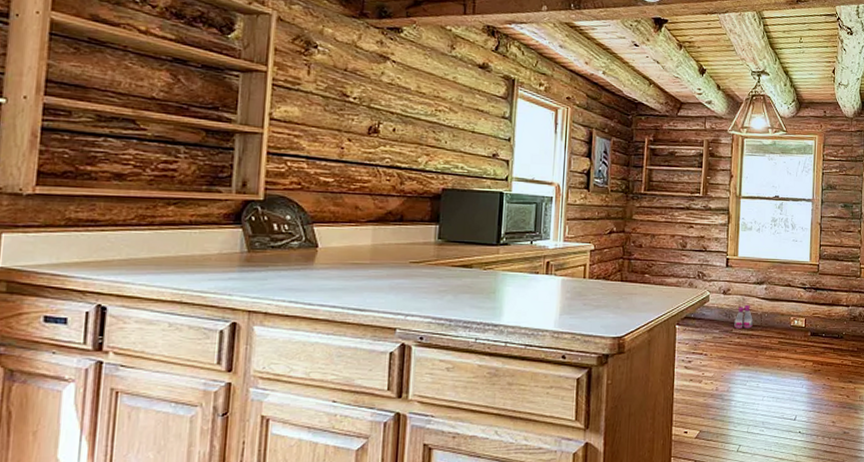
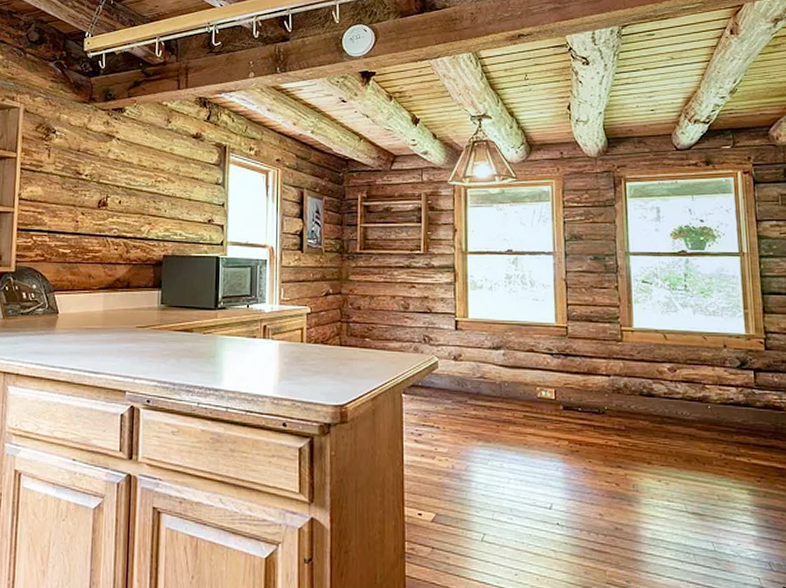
boots: present [734,304,753,329] -> none [469,372,491,400]

